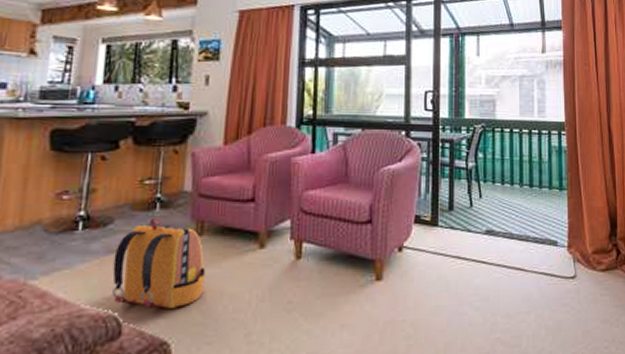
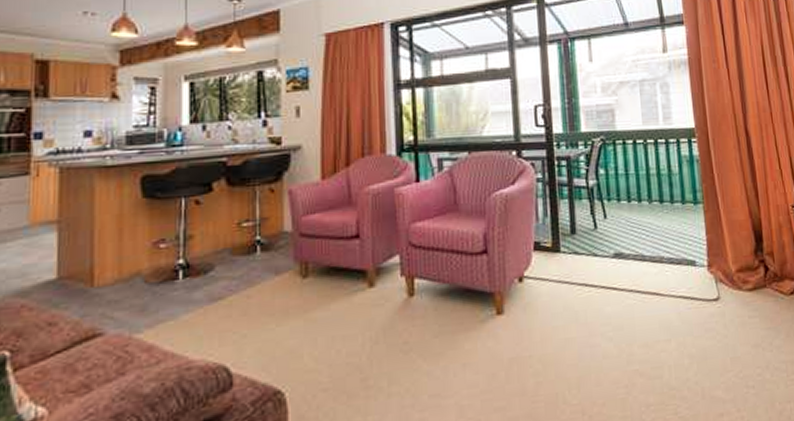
backpack: present [112,217,205,310] -> none [218,261,314,357]

